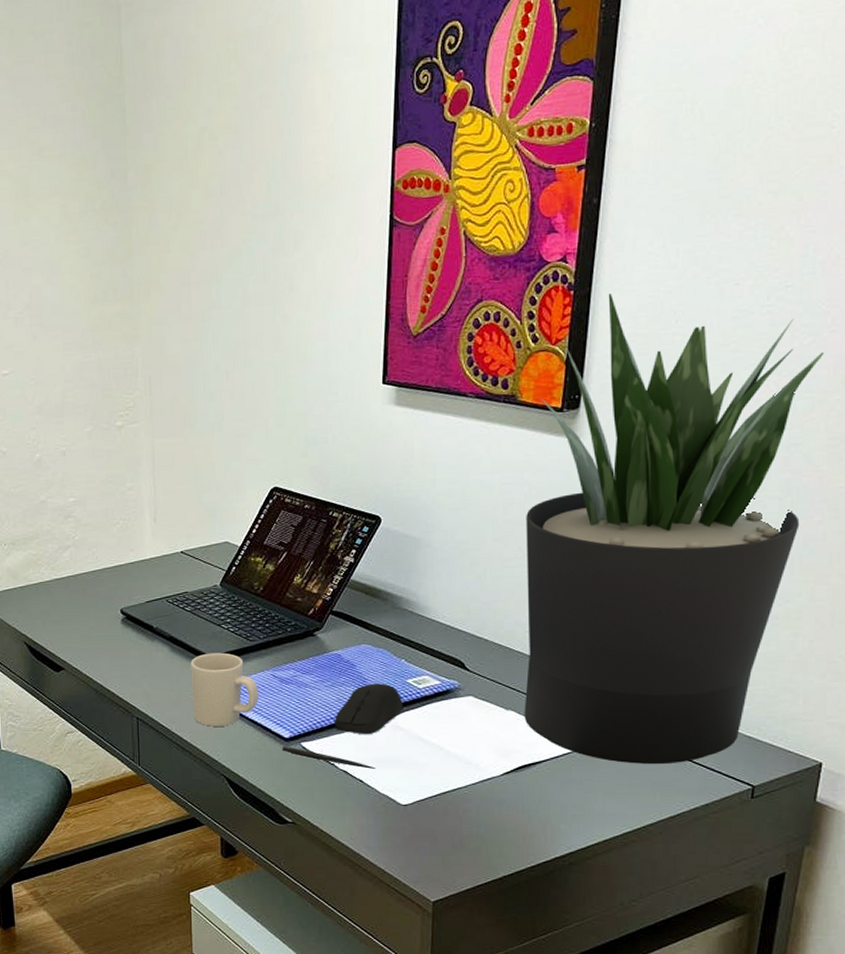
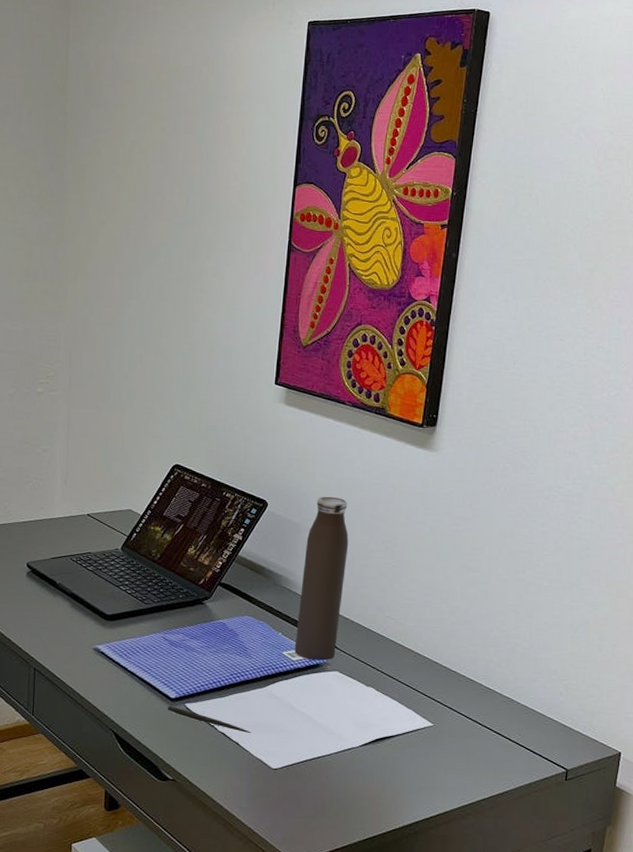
mug: present [191,652,260,727] -> none [88,612,150,683]
computer mouse: present [335,683,403,735] -> none [217,653,278,701]
water bottle: none [420,503,478,686] -> present [294,496,349,661]
planter: present [524,293,824,764] -> none [381,333,626,745]

